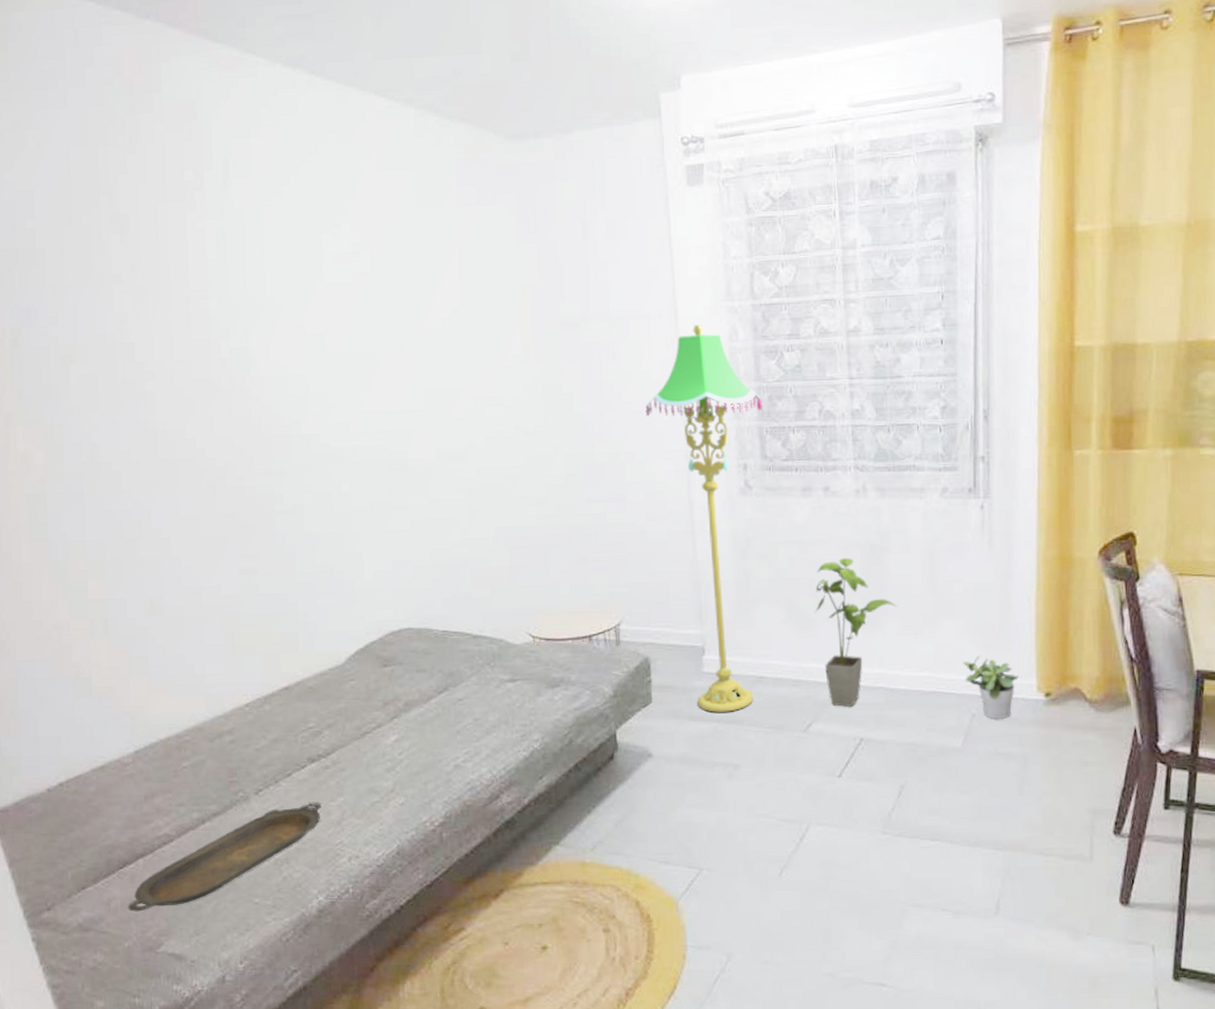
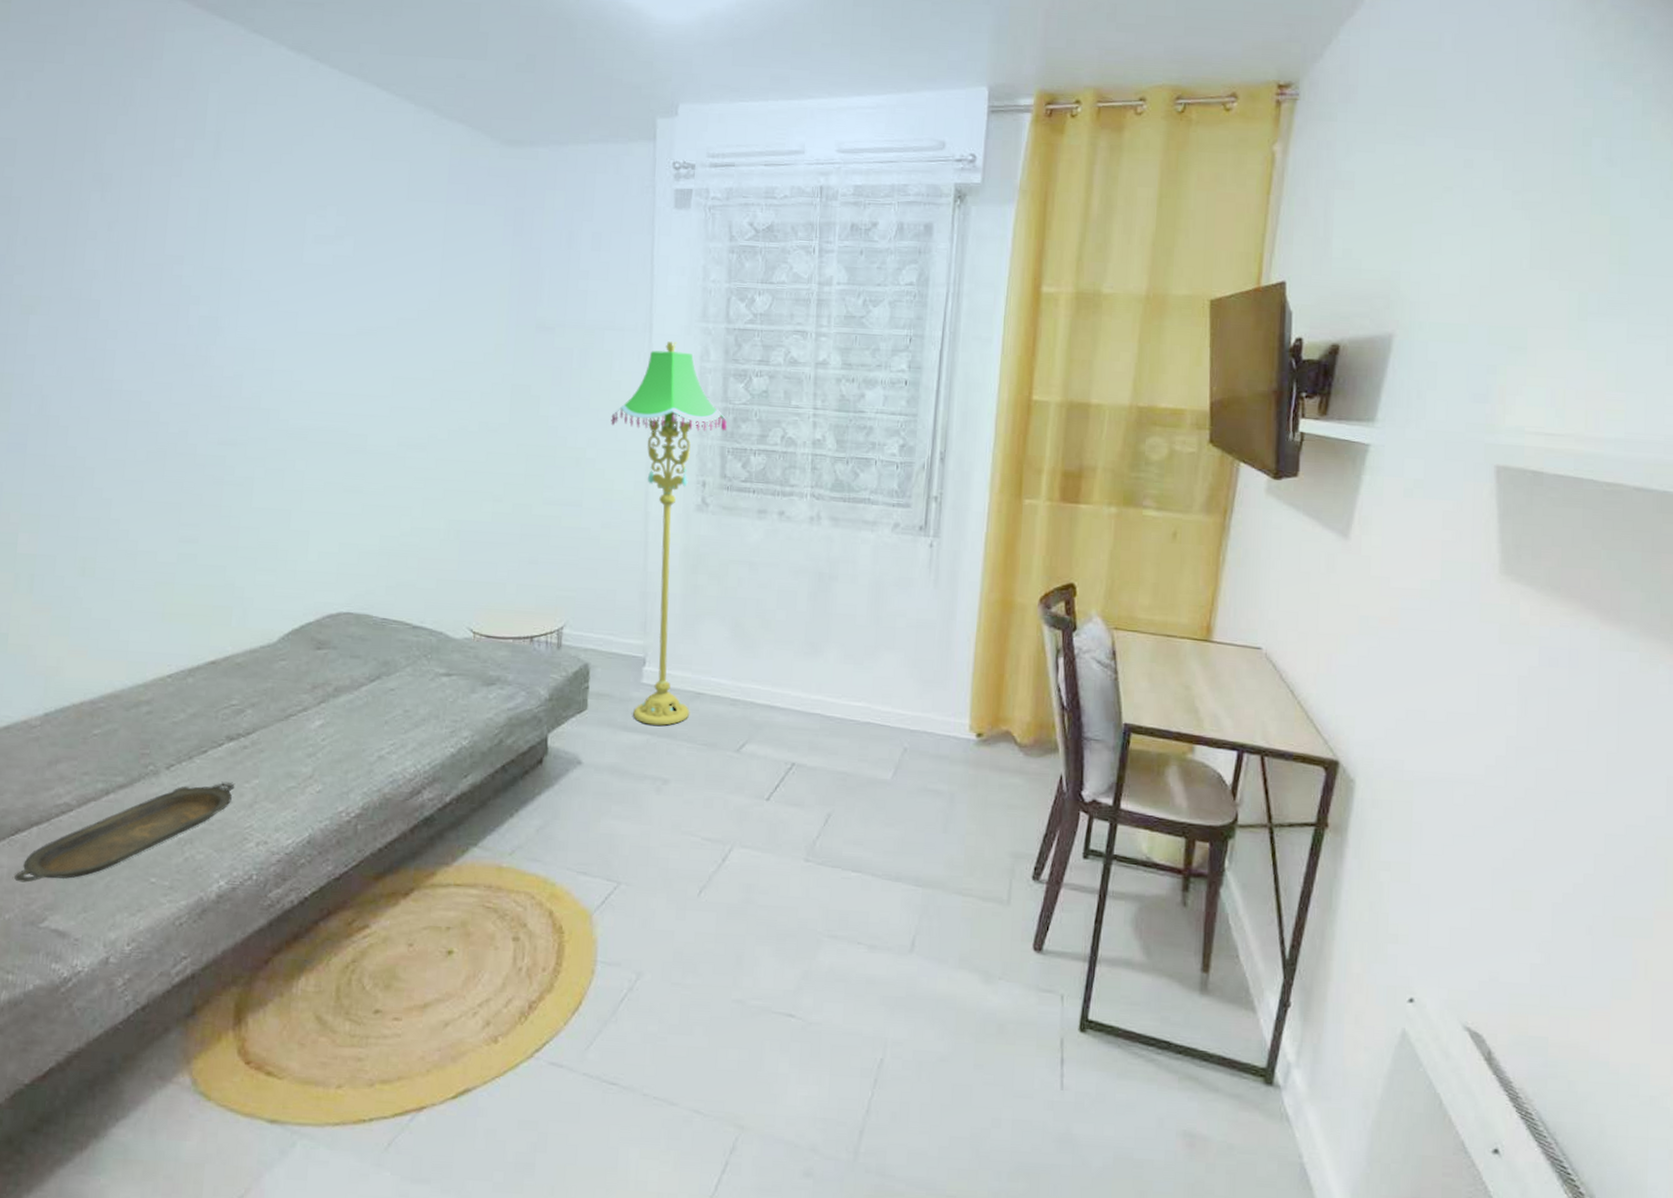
house plant: present [814,557,897,707] -> none [758,582,840,731]
potted plant: present [963,655,1019,719] -> none [899,690,953,755]

